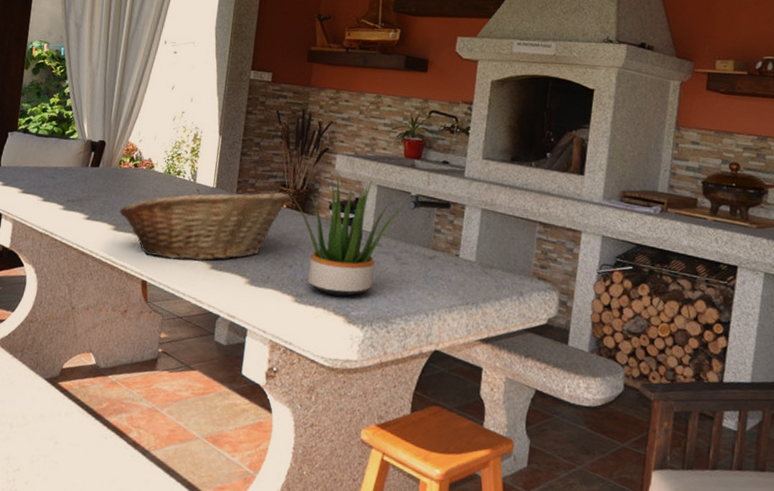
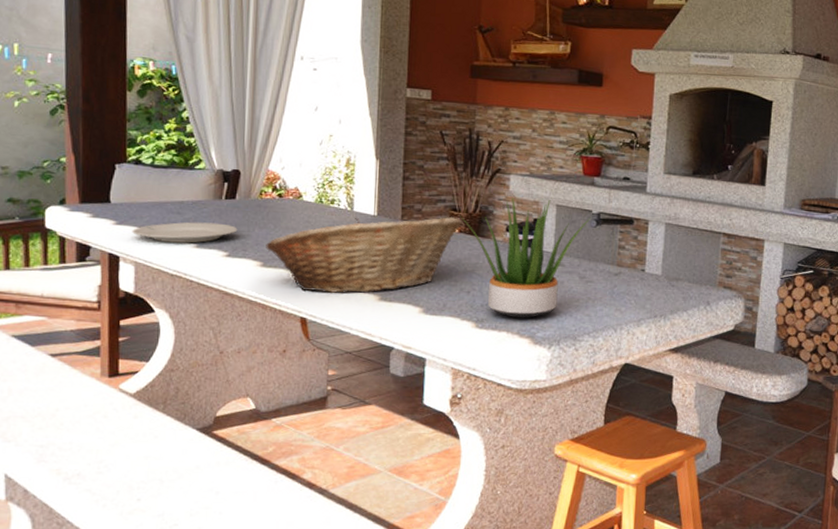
plate: none [14,186,98,206] -> present [132,222,238,243]

